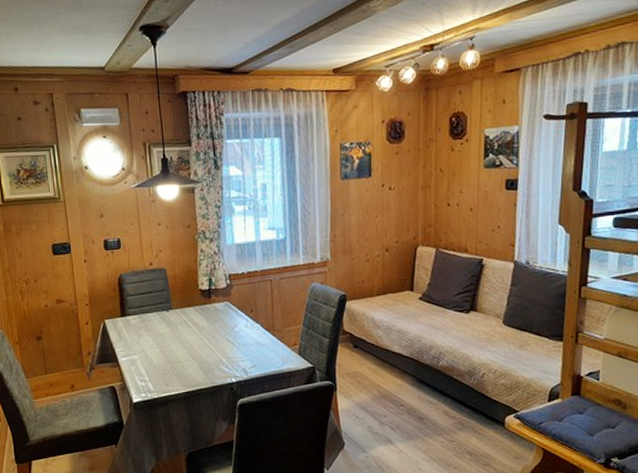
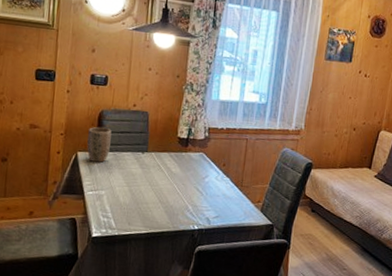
plant pot: none [111,291,135,327] -> present [87,127,112,163]

